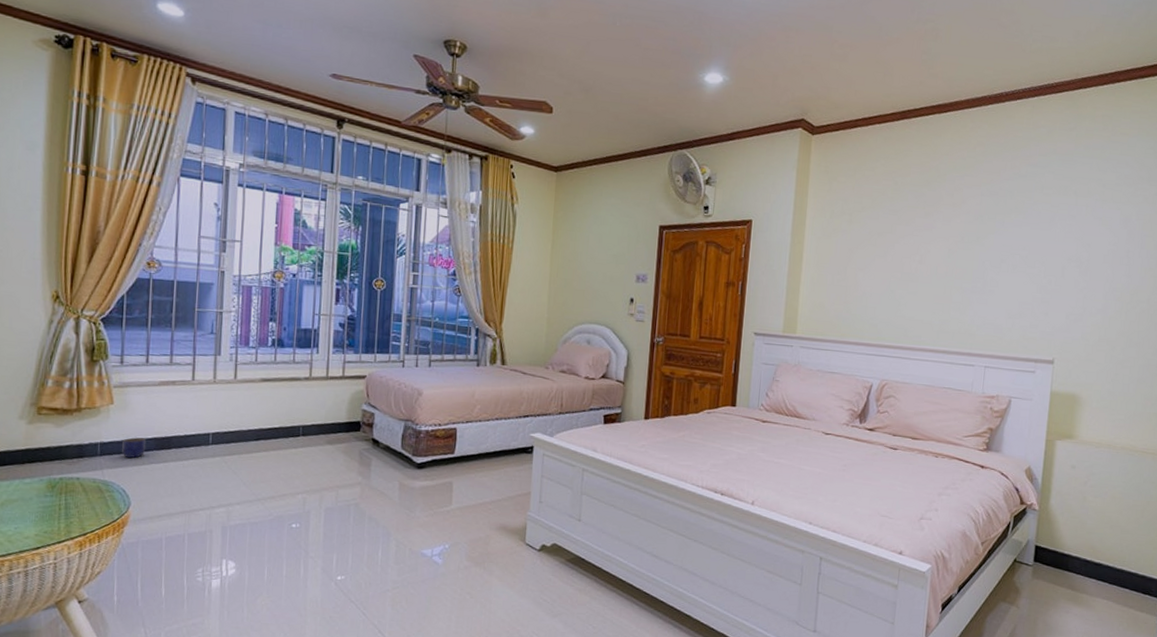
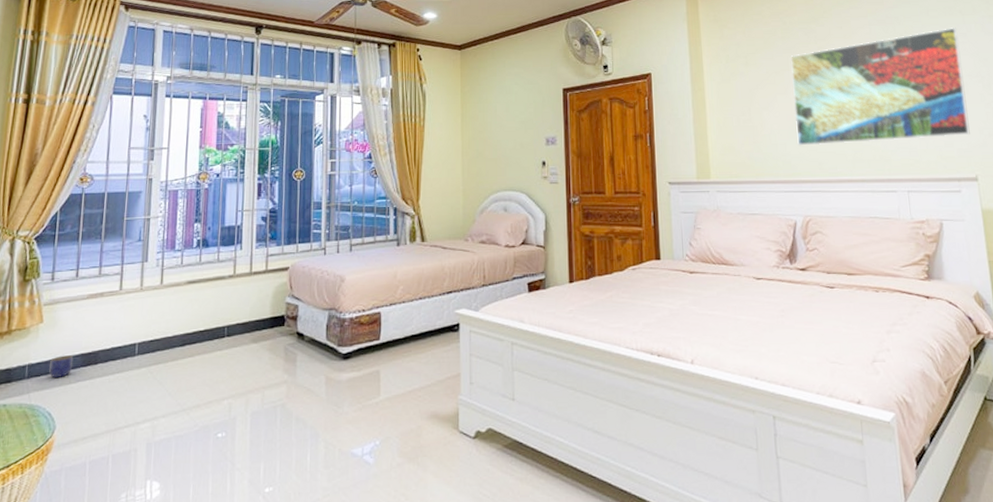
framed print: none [887,208,1067,319] -> present [790,28,970,146]

